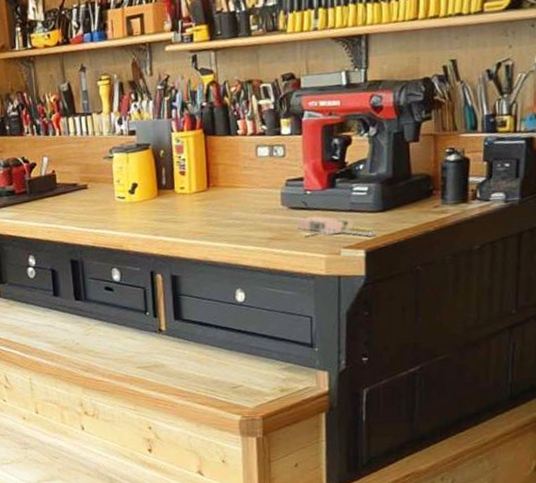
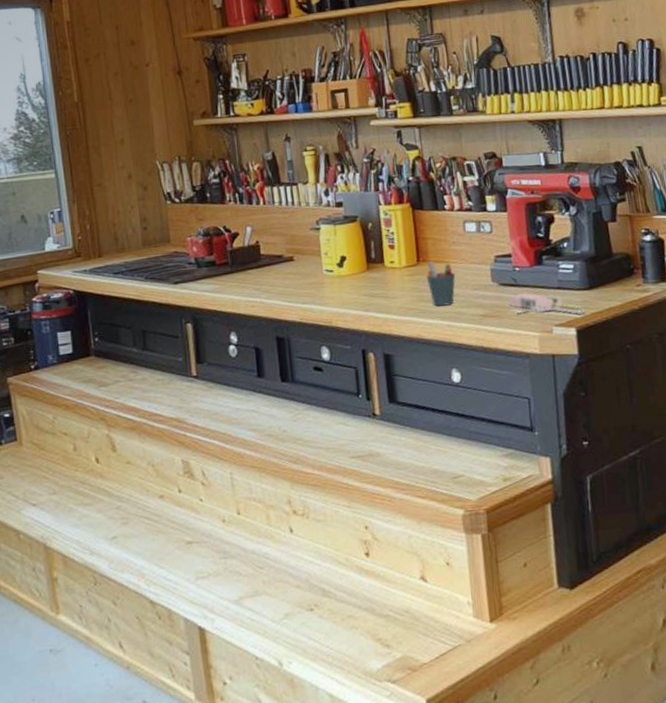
pen holder: none [215,187,245,230] -> present [426,262,456,307]

